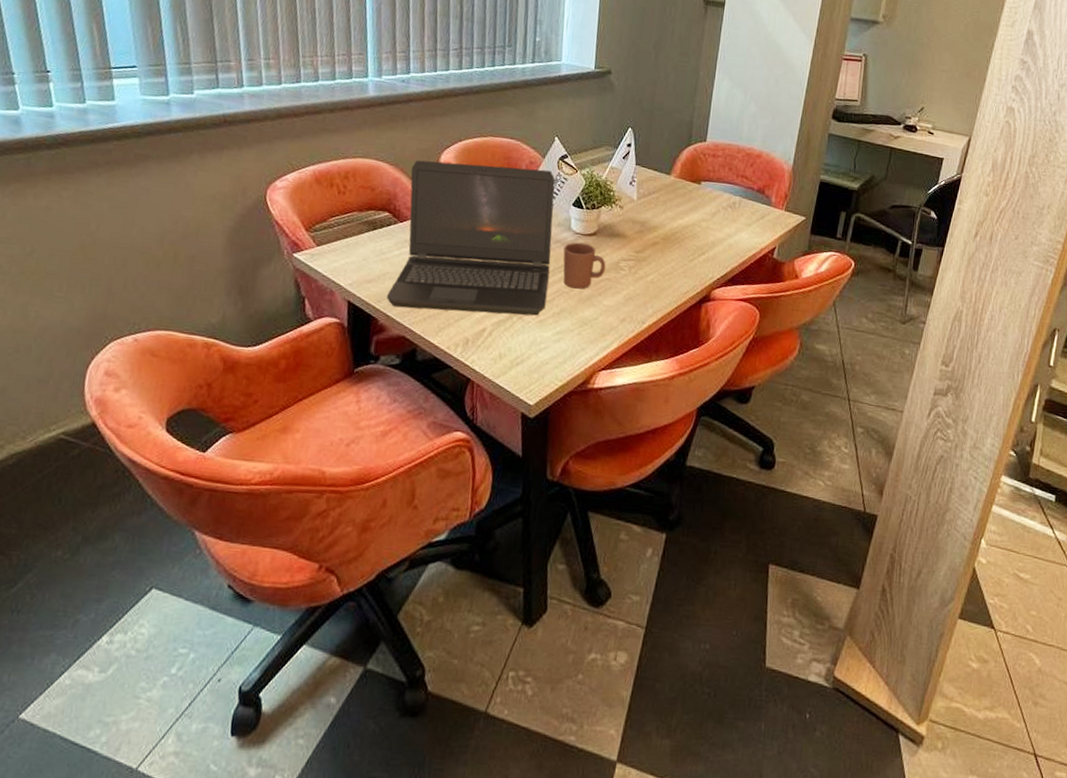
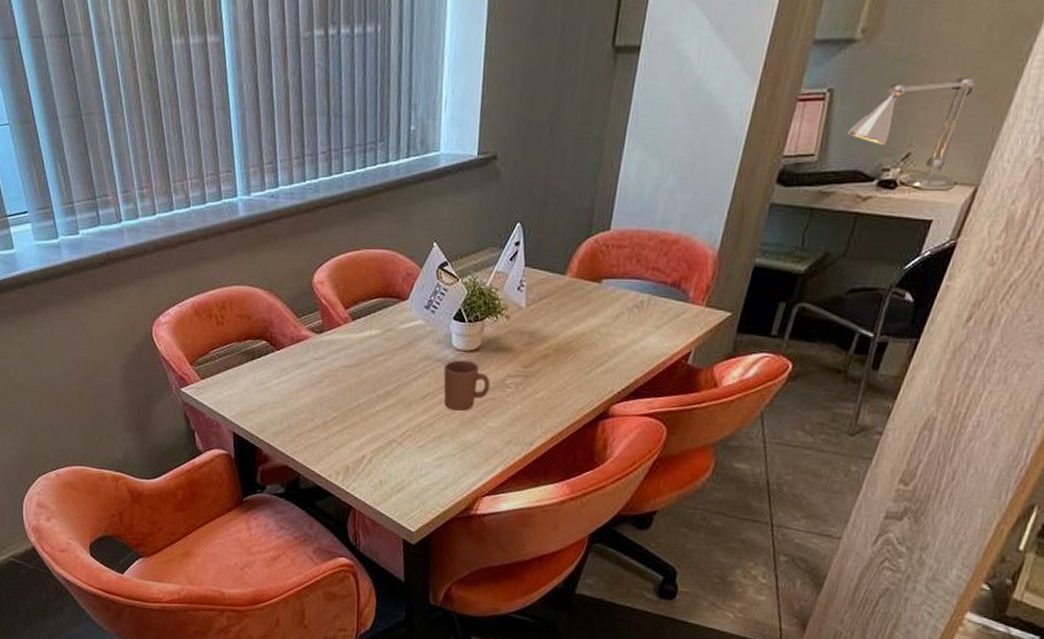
laptop computer: present [386,160,555,316] -> none [268,281,434,441]
desk lamp: none [879,57,961,138] -> present [847,77,975,191]

